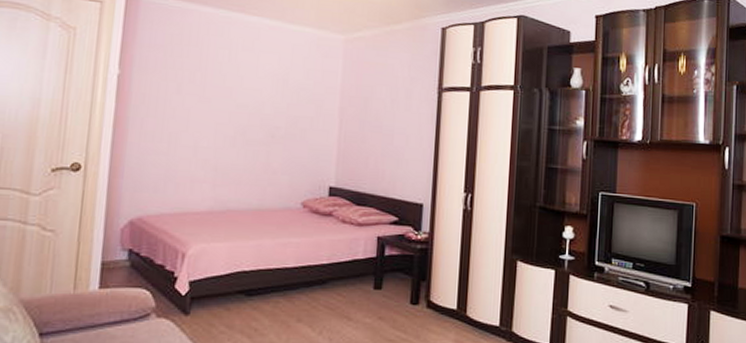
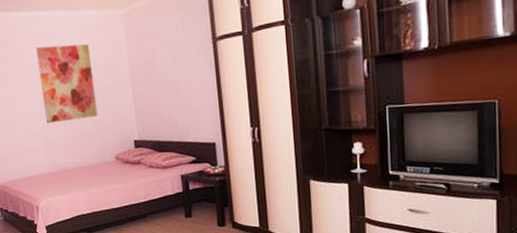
wall art: none [222,55,297,151] -> present [36,44,98,124]

